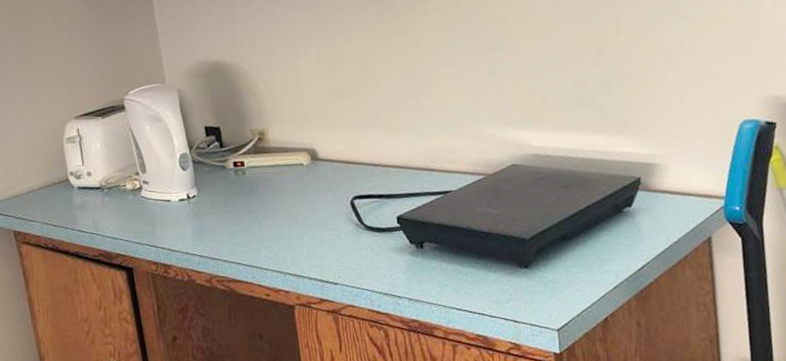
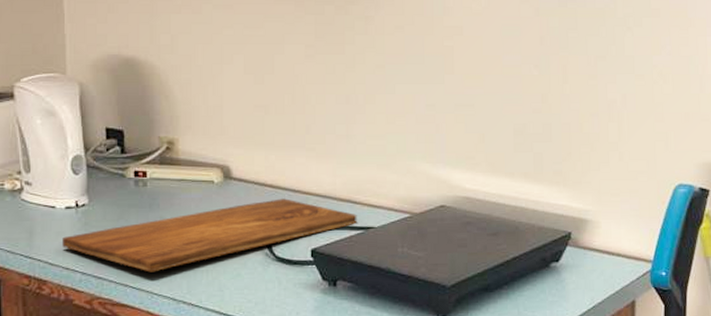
cutting board: none [180,172,436,250] -> present [62,198,357,272]

